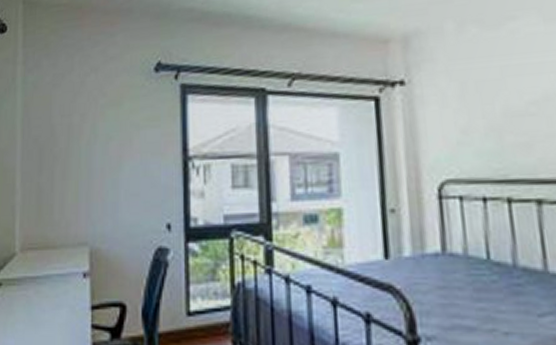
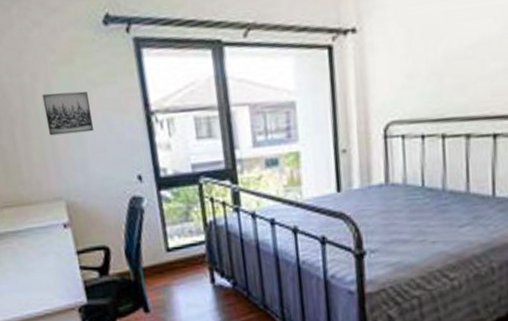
wall art: none [86,133,131,177] -> present [42,91,95,136]

